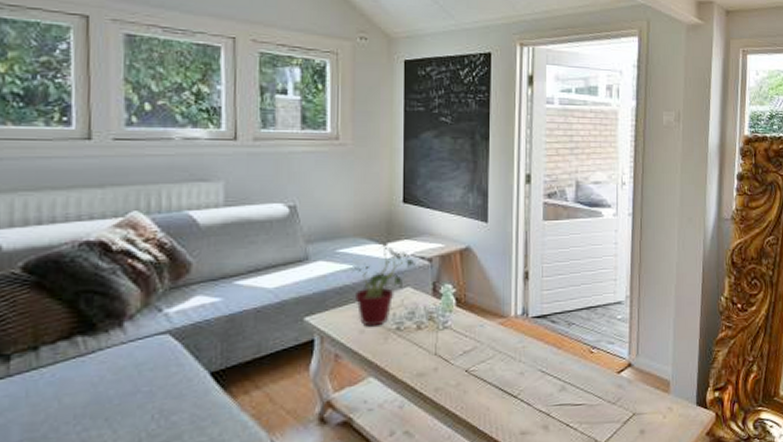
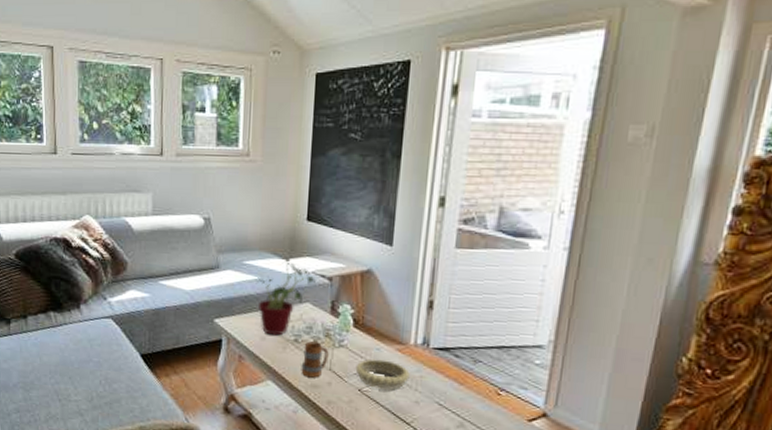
mug: none [405,327,433,367] -> present [301,341,329,378]
decorative bowl: none [461,335,513,366] -> present [355,359,410,390]

